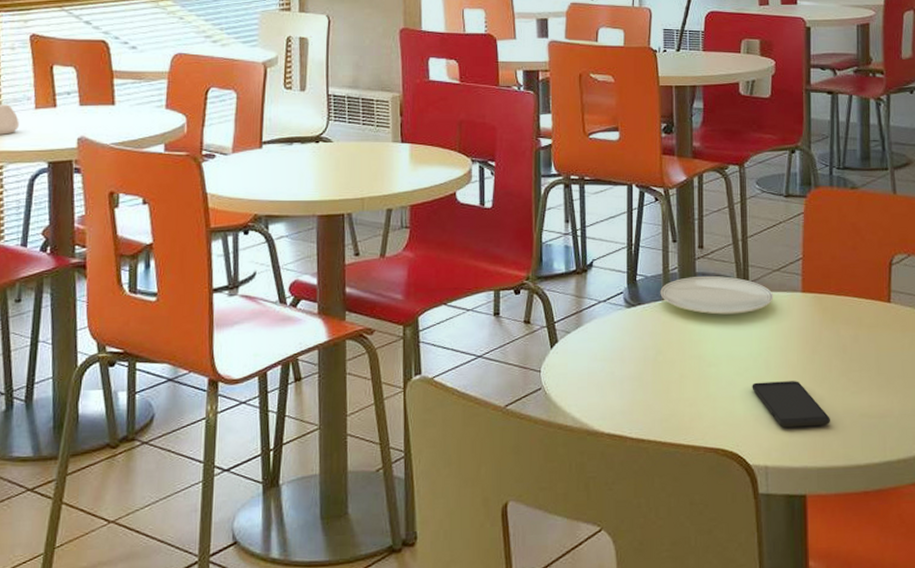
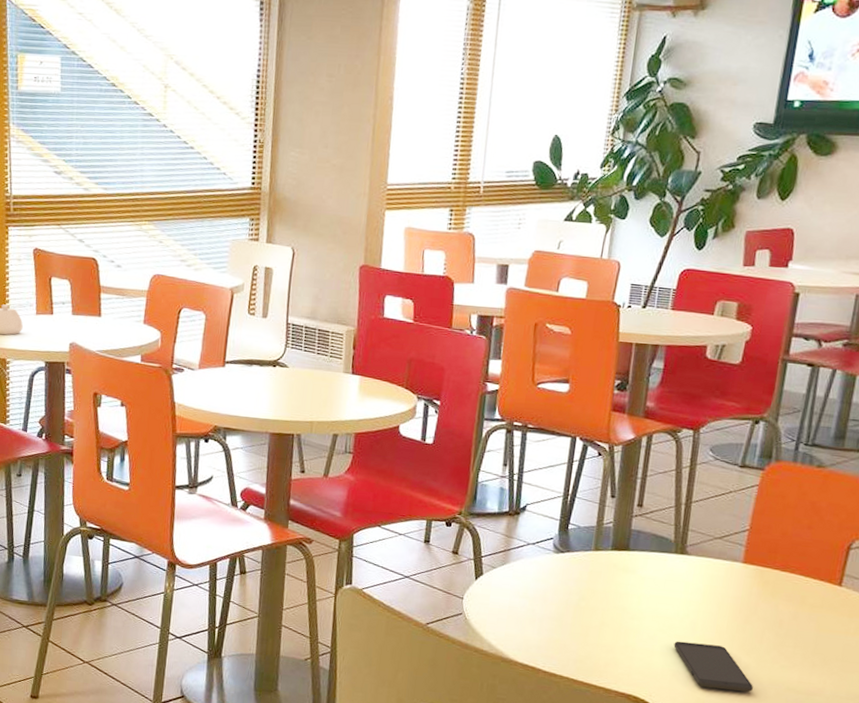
plate: present [660,275,774,315] -> none [591,532,712,575]

